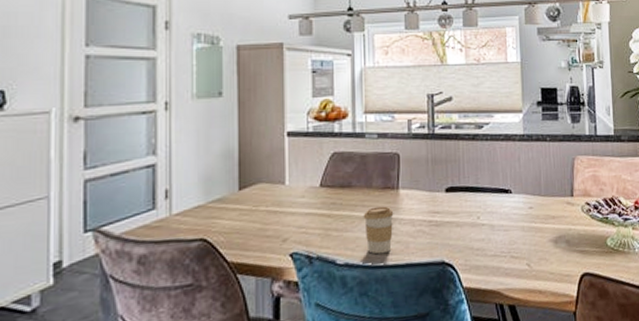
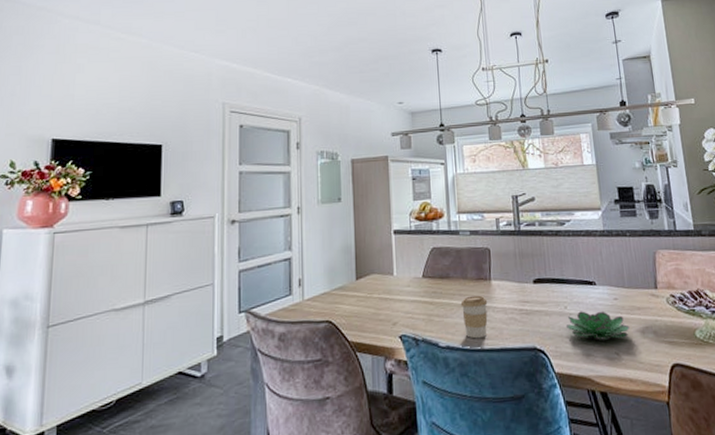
succulent plant: none [477,220,543,252] -> present [565,311,630,340]

